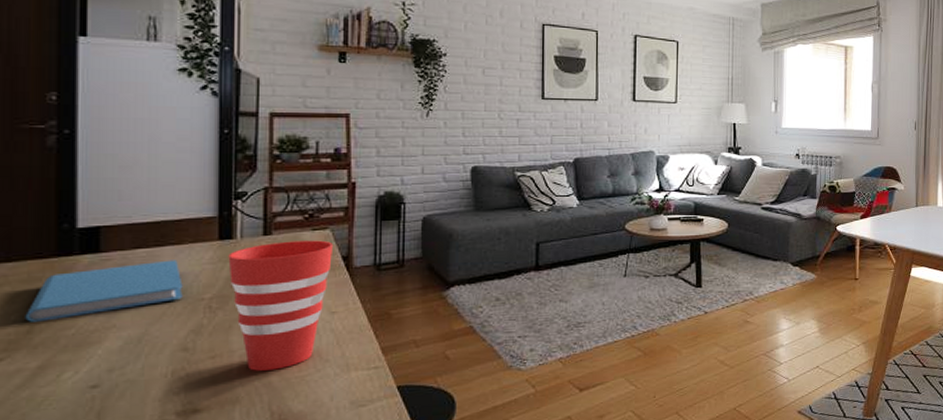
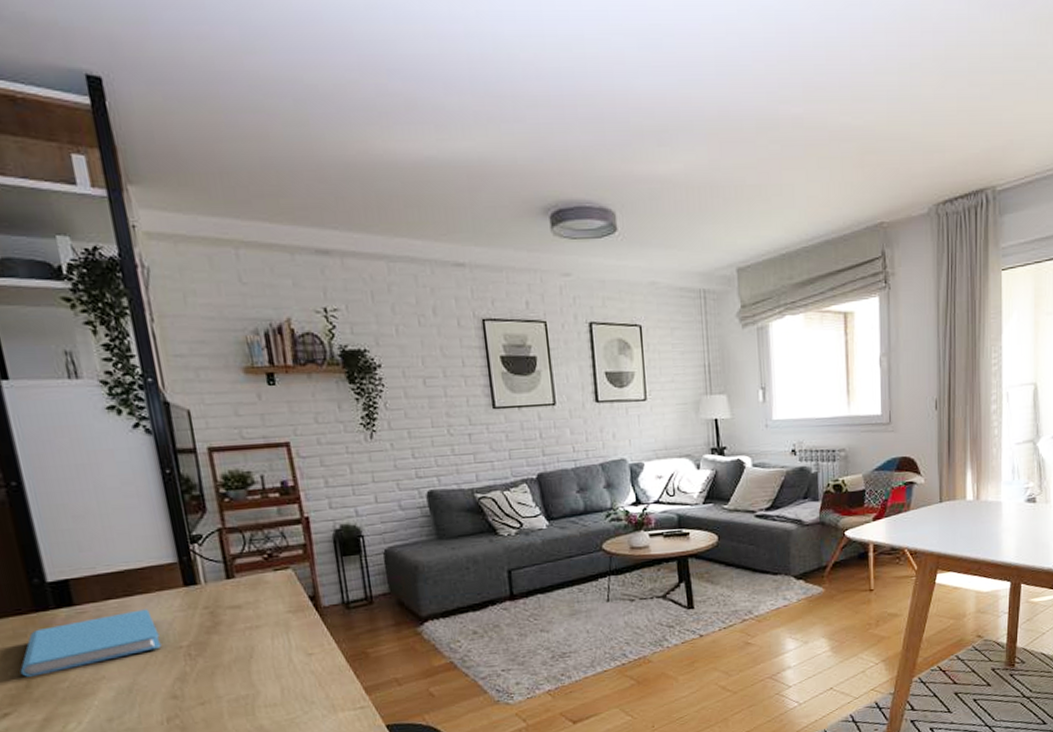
cup: present [228,240,334,371] -> none [196,580,300,716]

